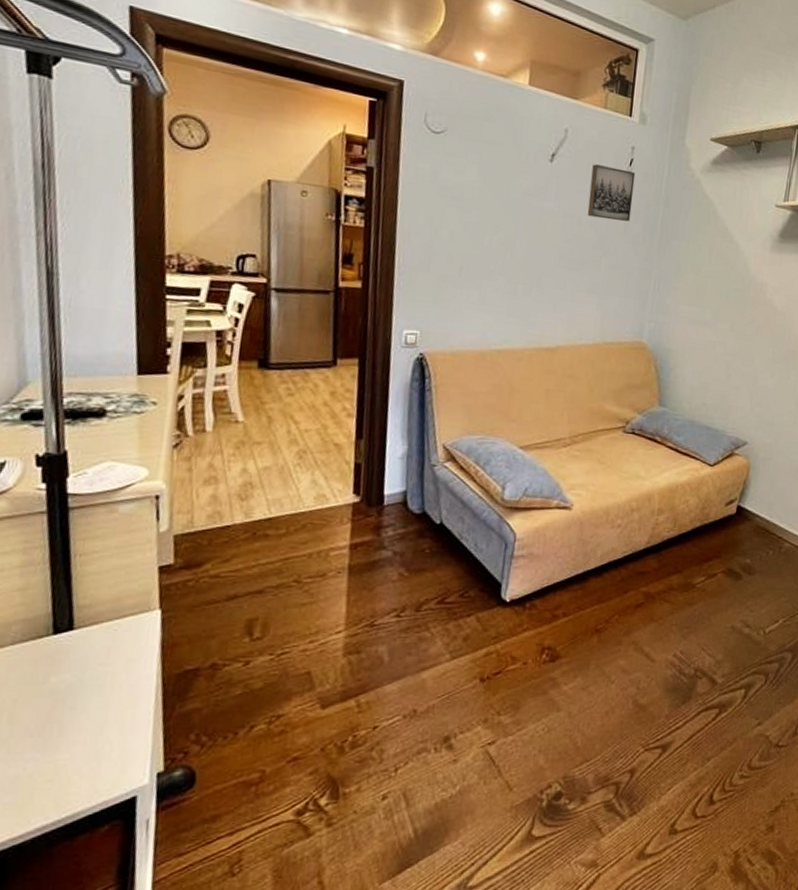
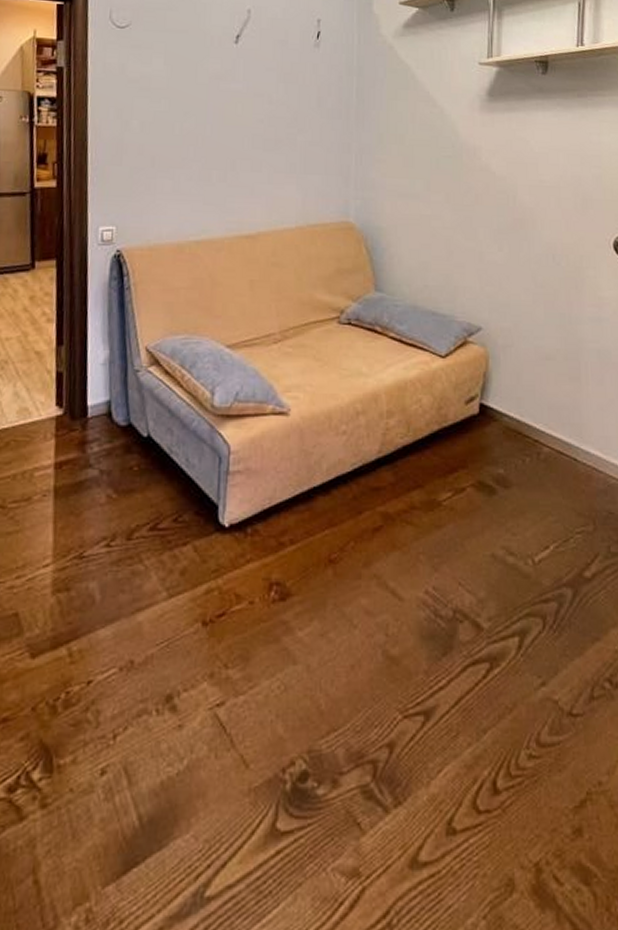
wall art: present [587,164,636,222] -> none [277,41,324,96]

